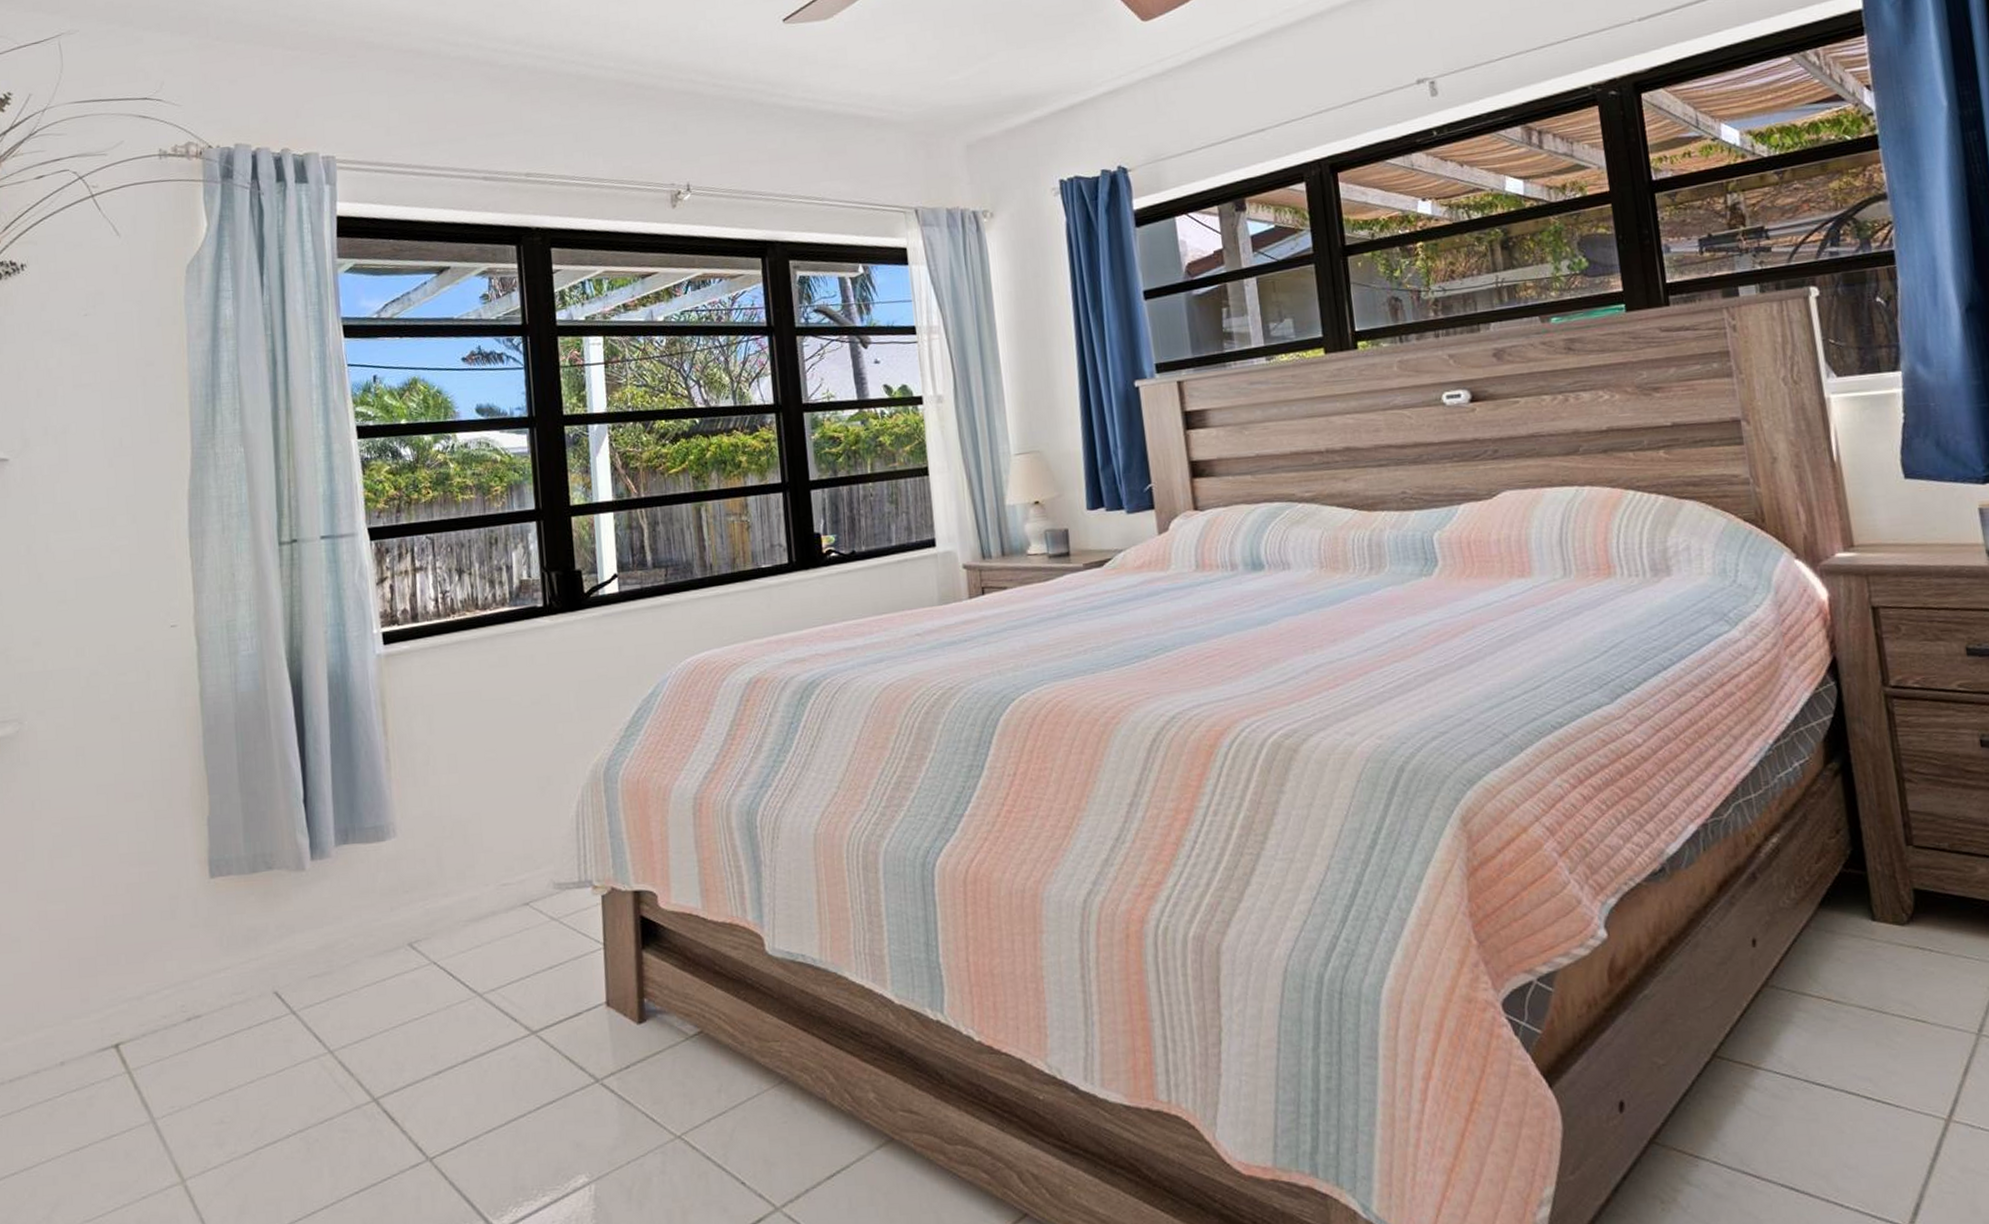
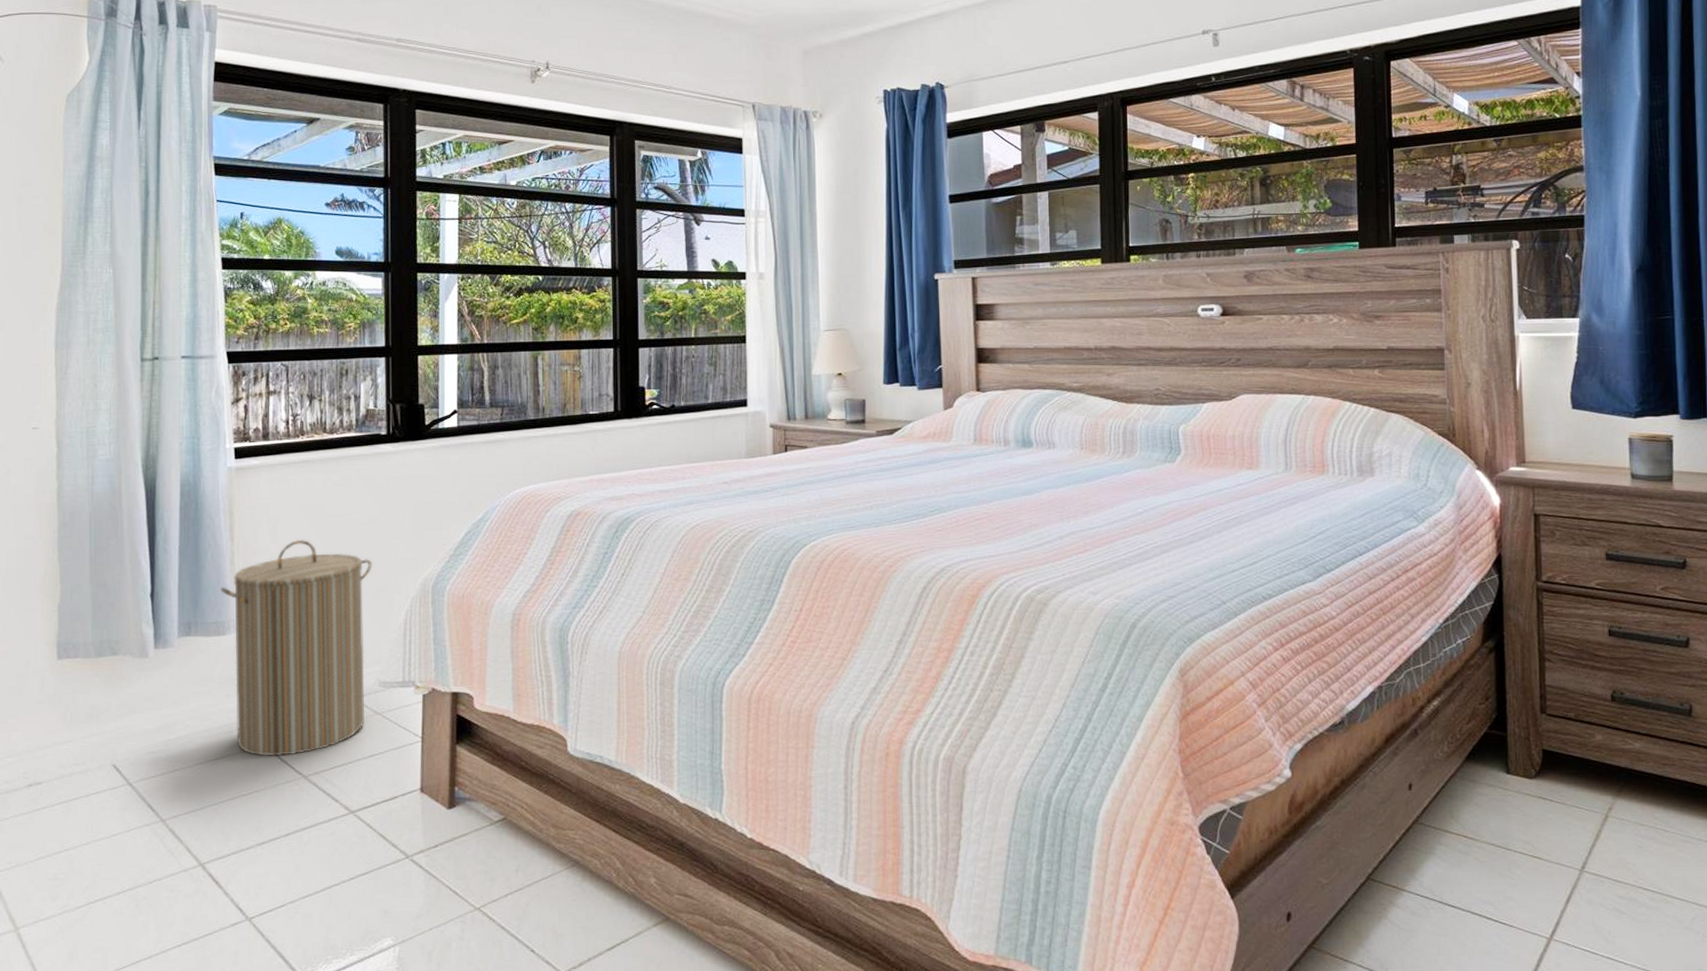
laundry hamper: none [377,729,540,974] -> present [220,539,373,756]

